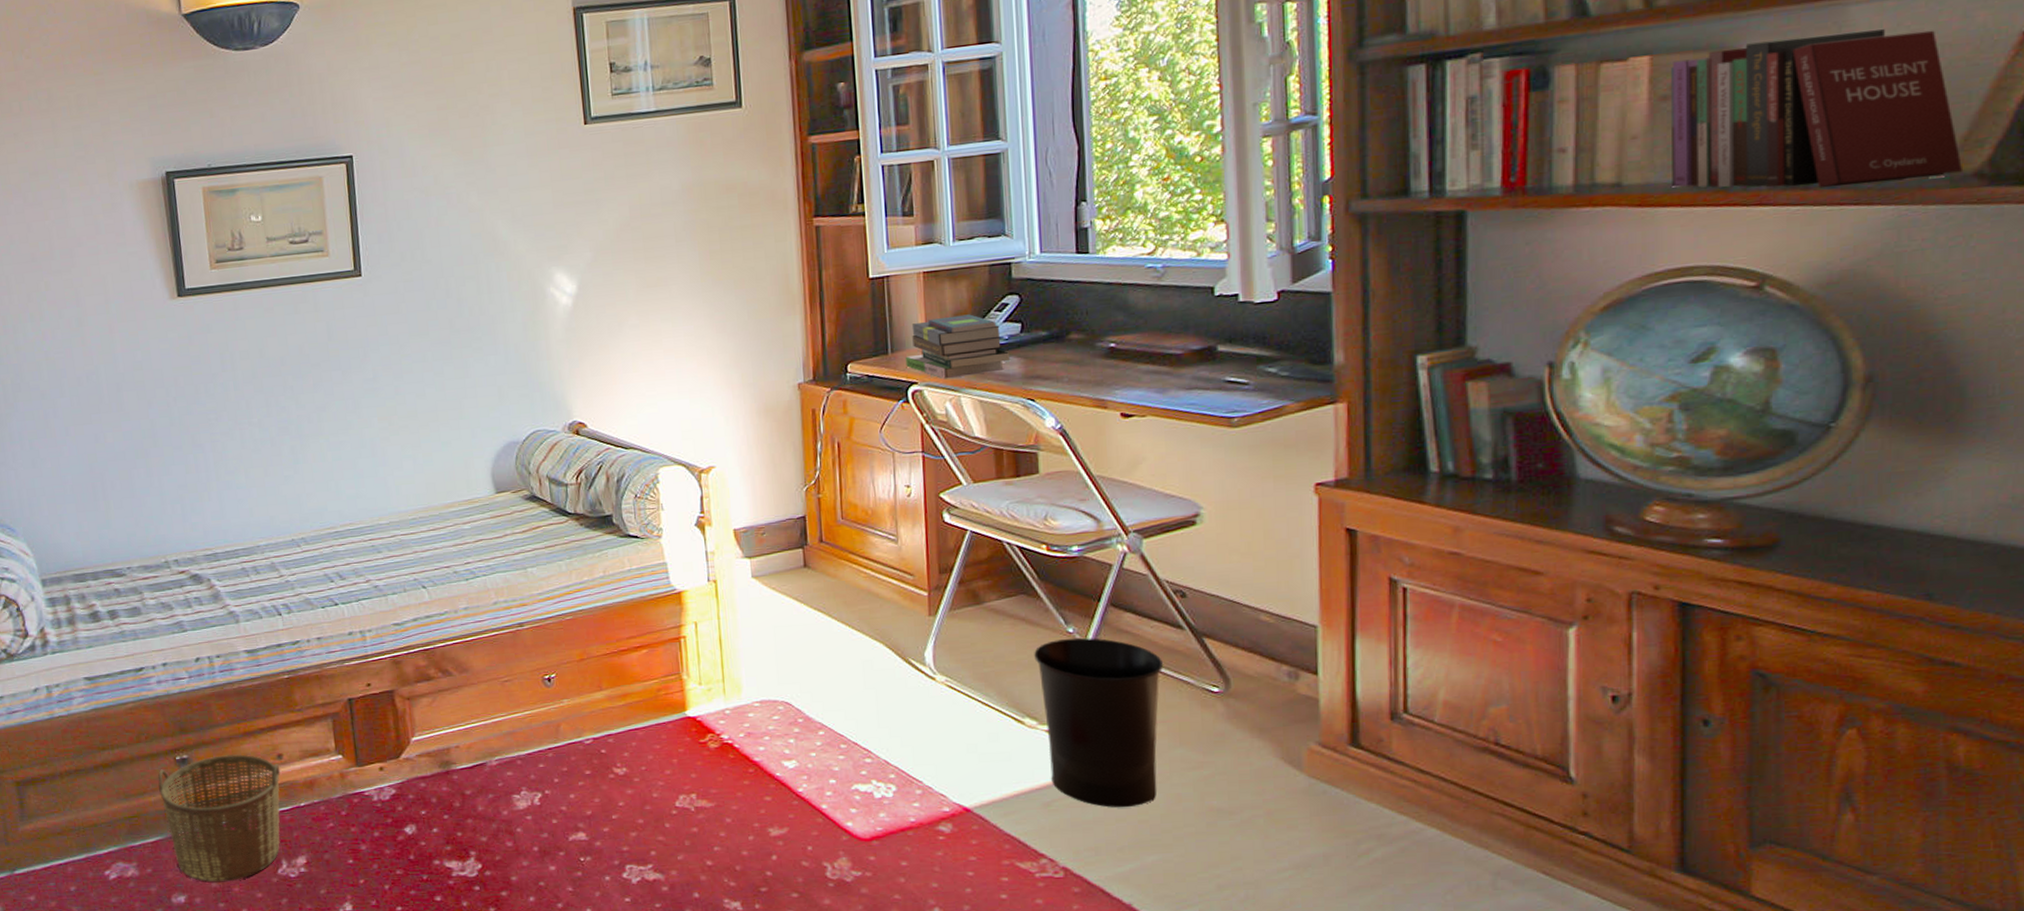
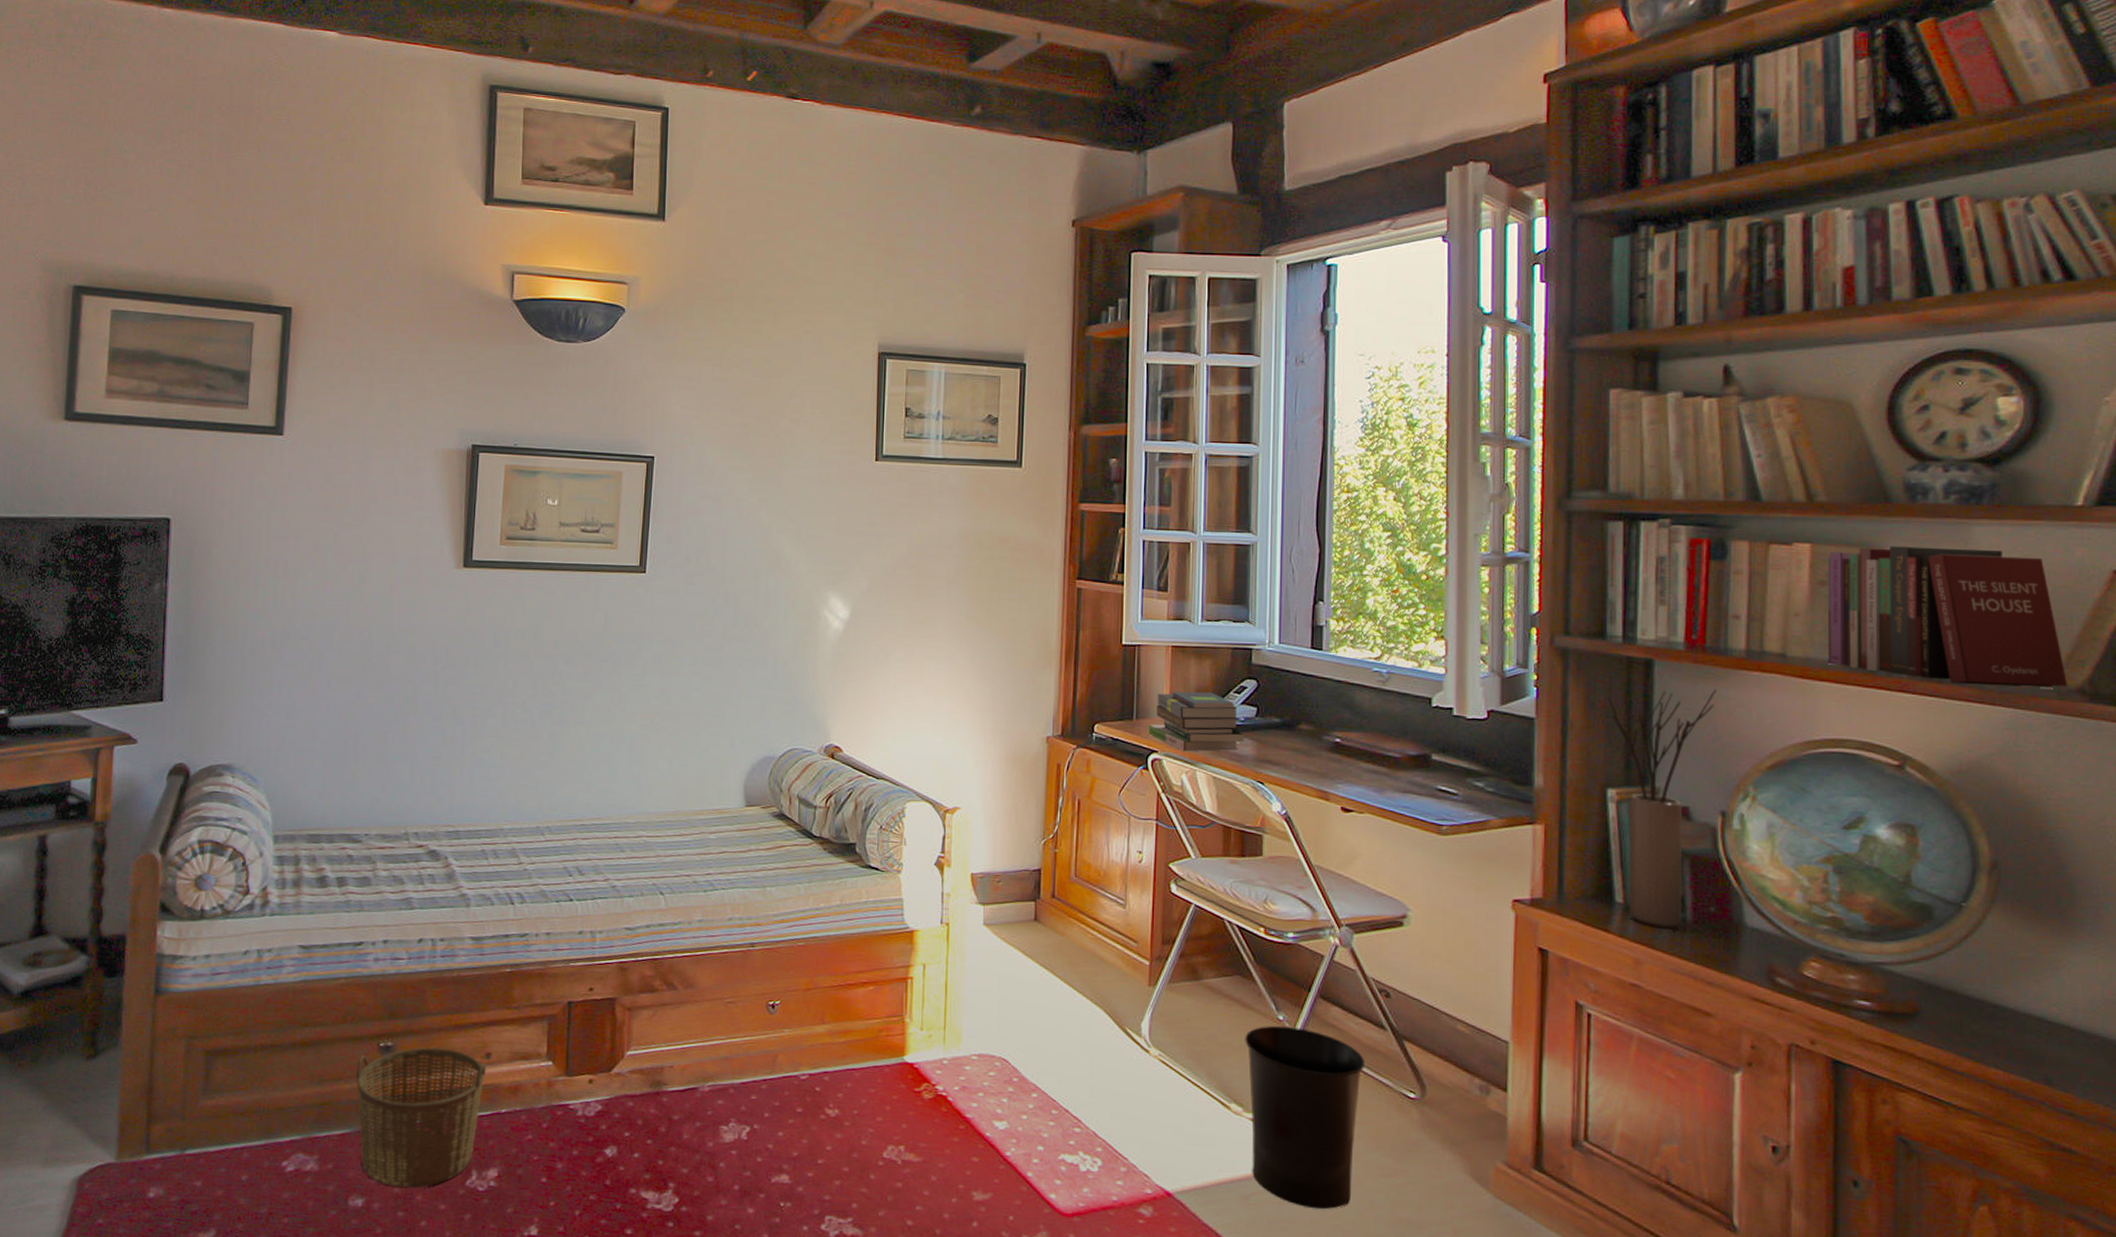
vase: none [1414,233,1541,494] -> present [1608,689,1717,930]

